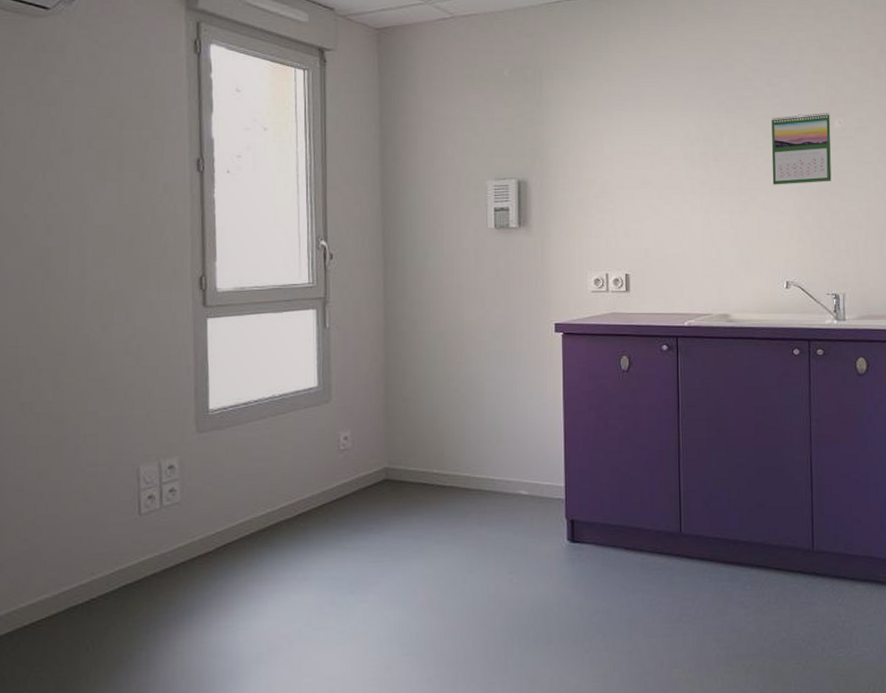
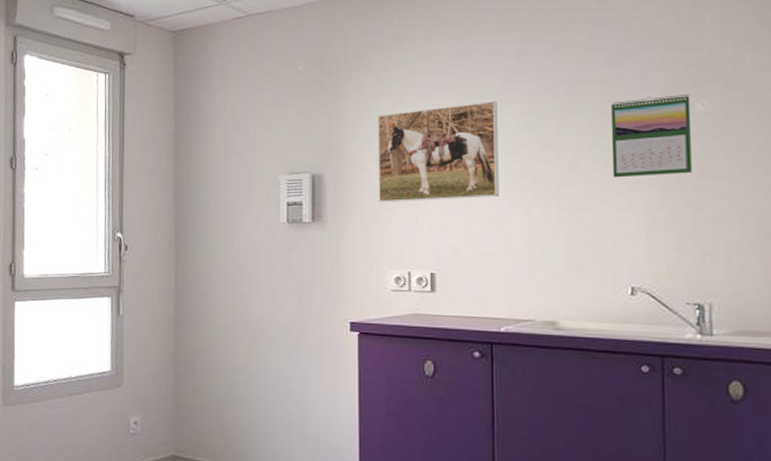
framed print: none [577,112,683,208] -> present [377,100,499,203]

